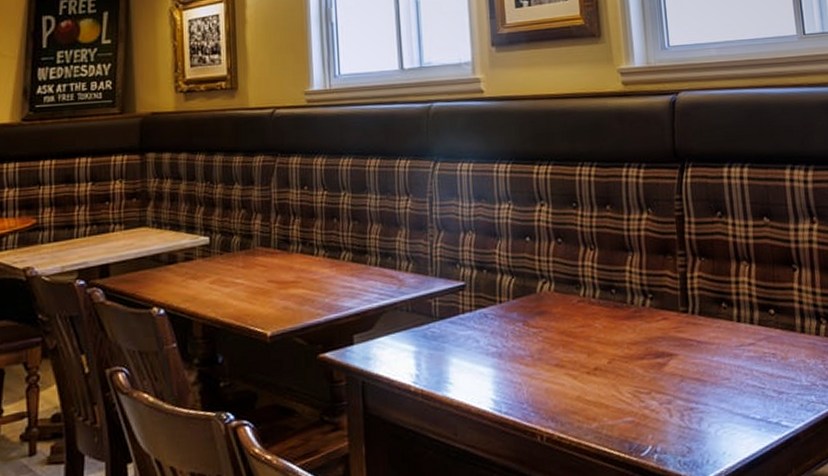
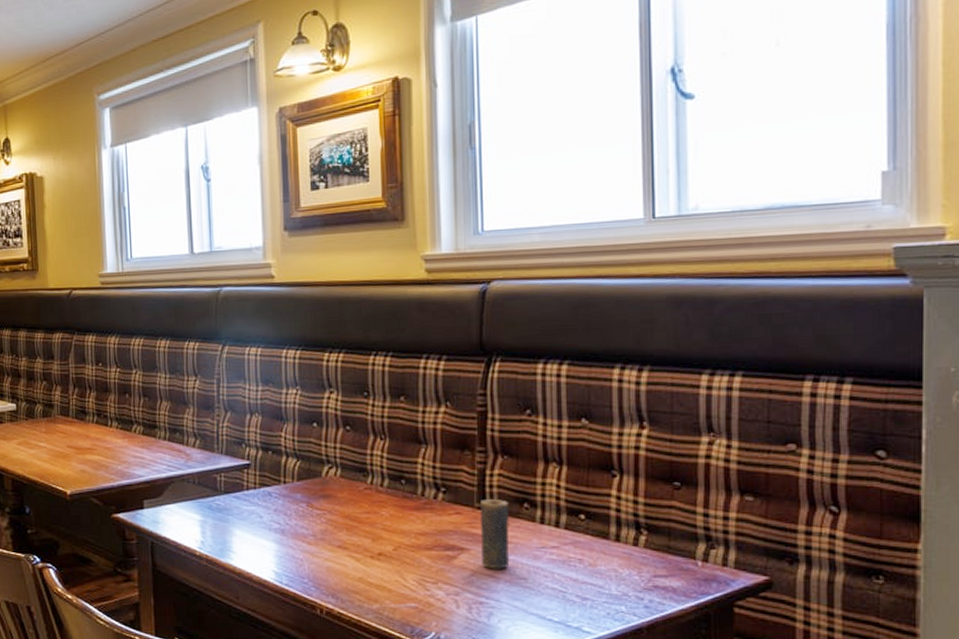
candle: none [684,301,714,372] -> present [481,498,510,569]

